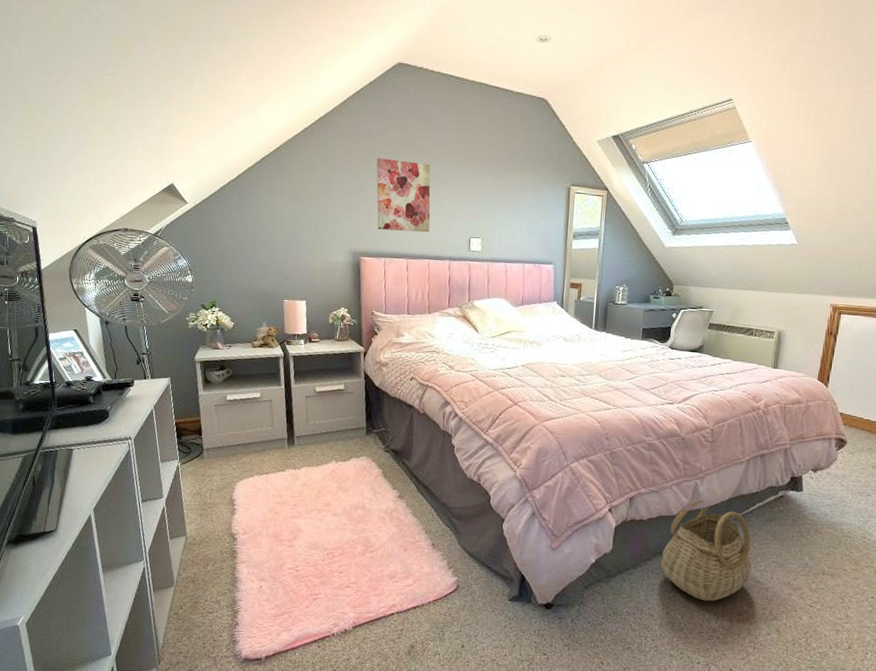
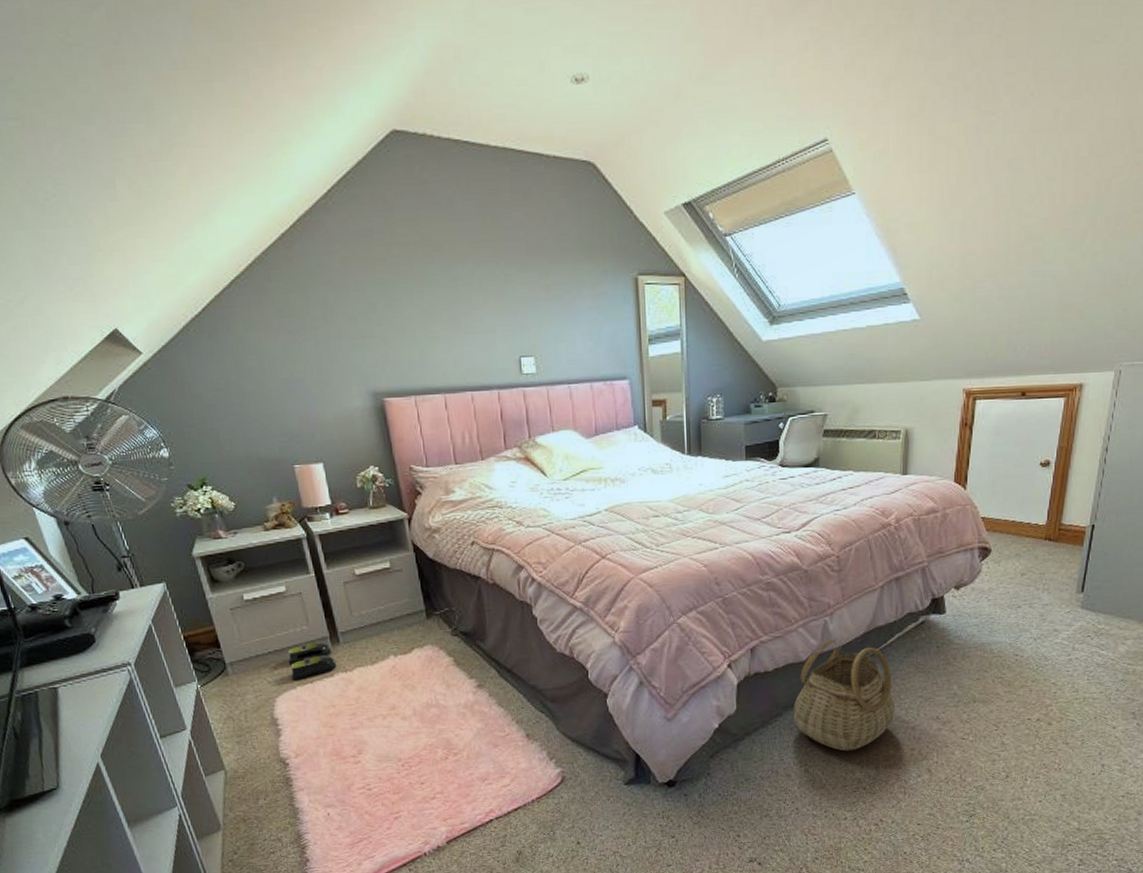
slippers: none [252,440,289,471] -> present [287,641,337,680]
wall art: present [376,158,431,233] -> none [383,264,468,360]

